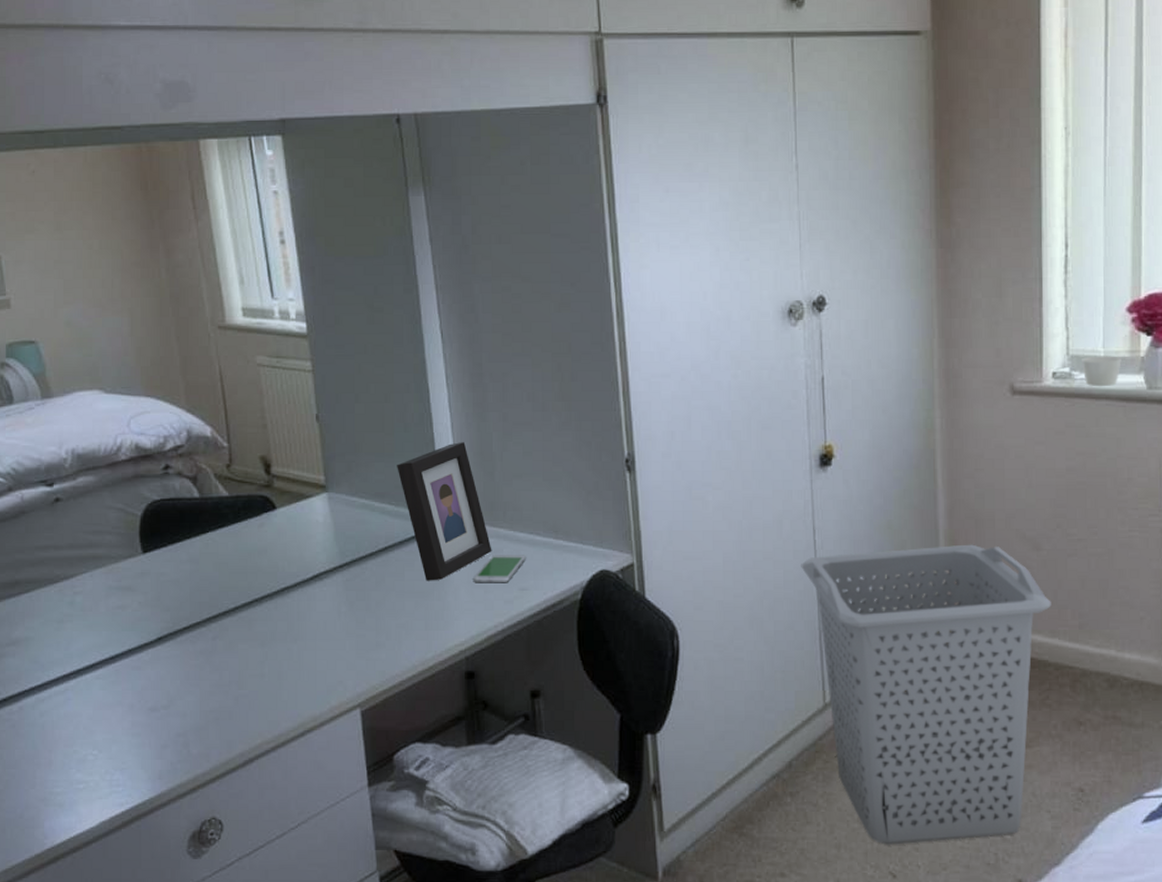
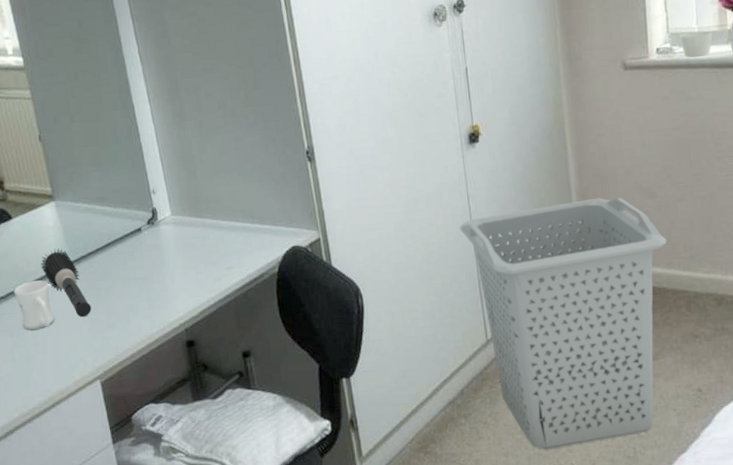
mug: none [270,584,314,641] -> present [14,280,55,330]
hairbrush: none [304,548,358,632] -> present [40,248,92,317]
picture frame: present [397,442,492,581] -> none [112,148,200,269]
phone: present [473,555,527,583] -> none [185,239,230,266]

